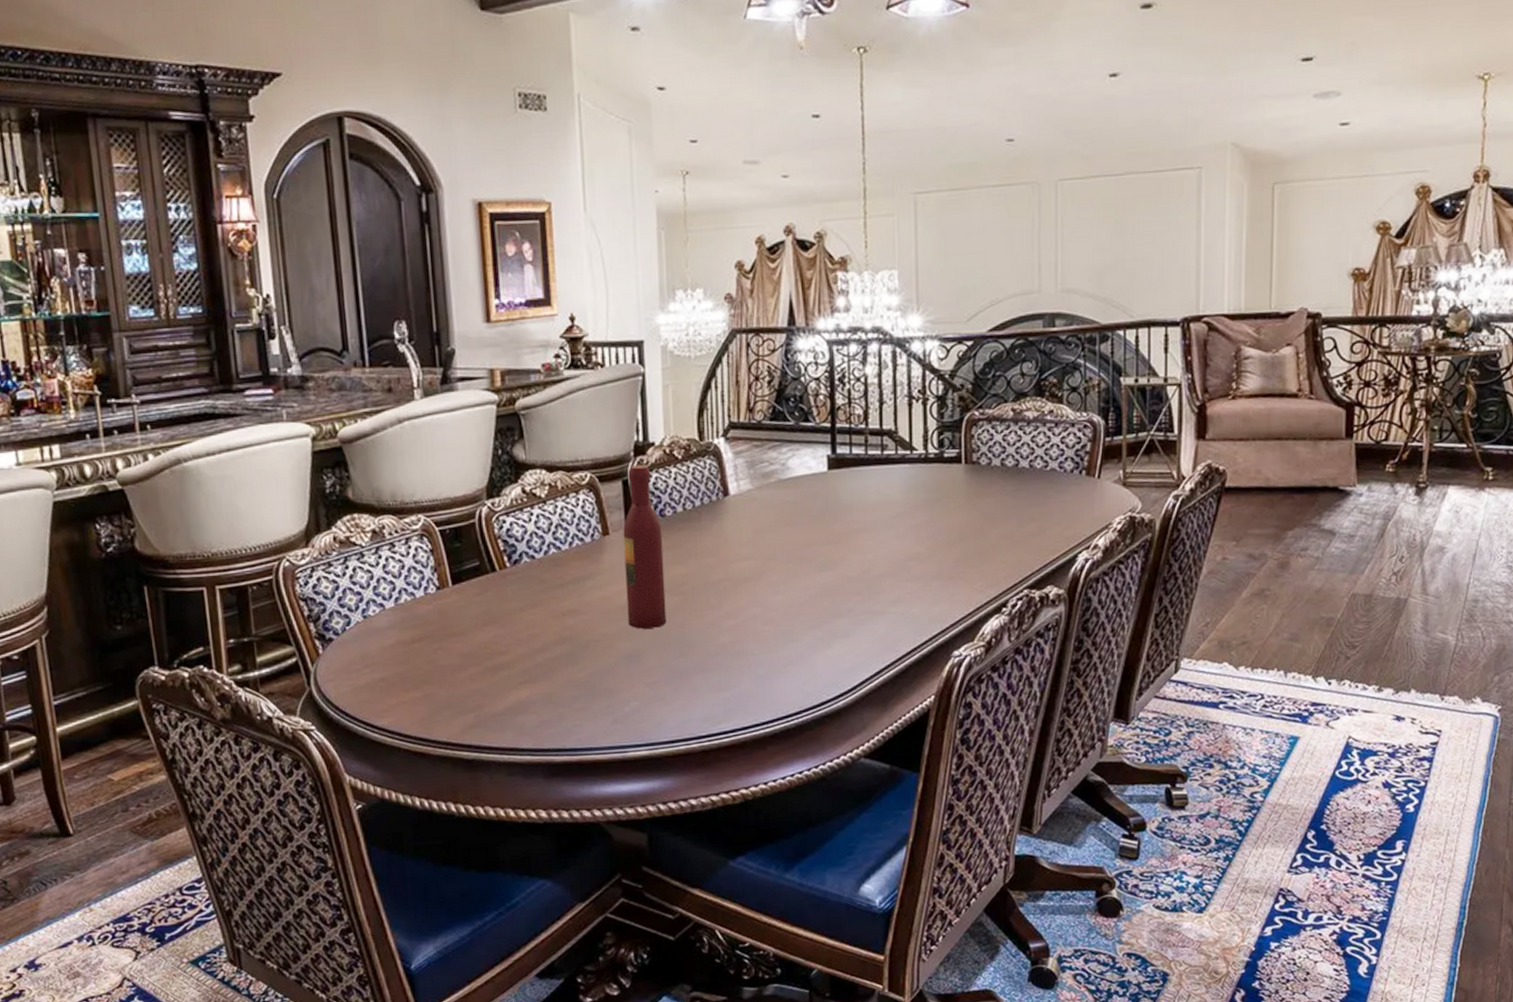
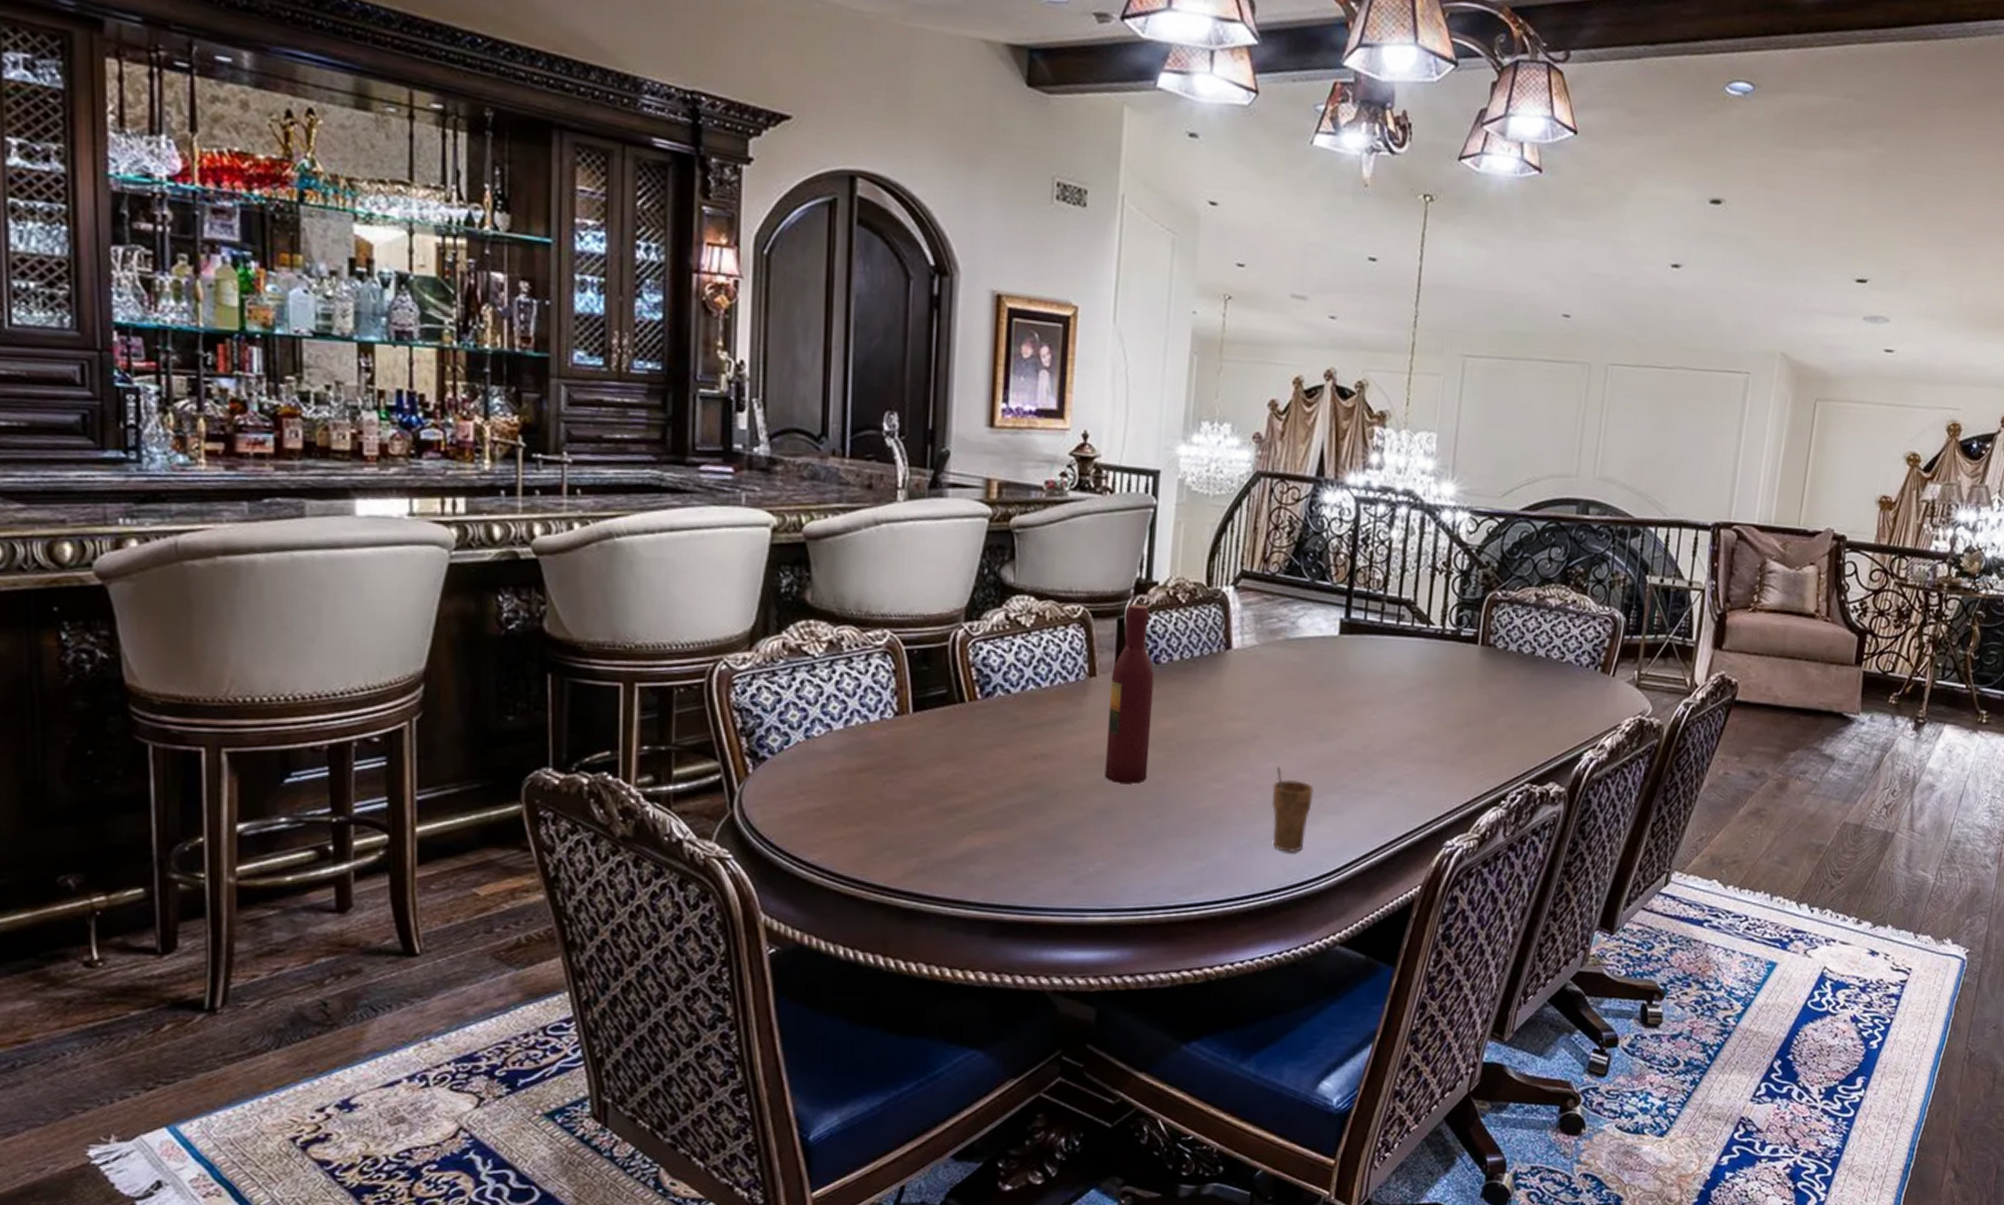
cup: none [783,598,822,676] -> present [1271,766,1314,852]

